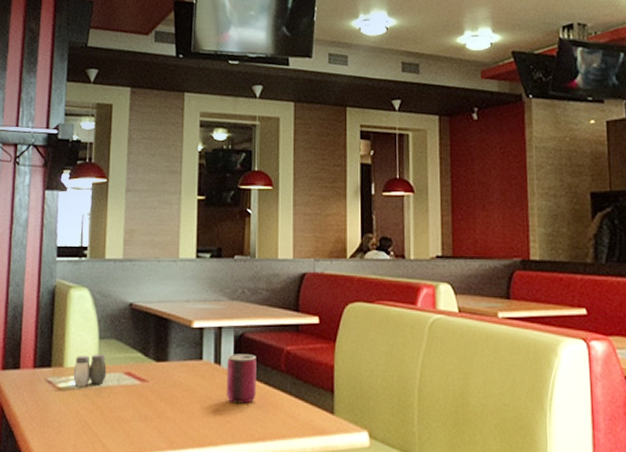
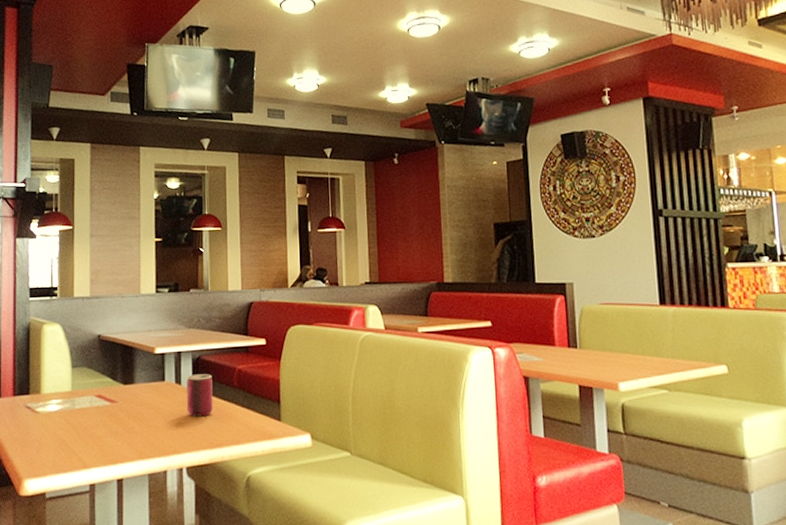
salt and pepper shaker: present [73,354,107,386] -> none [49,380,80,409]

